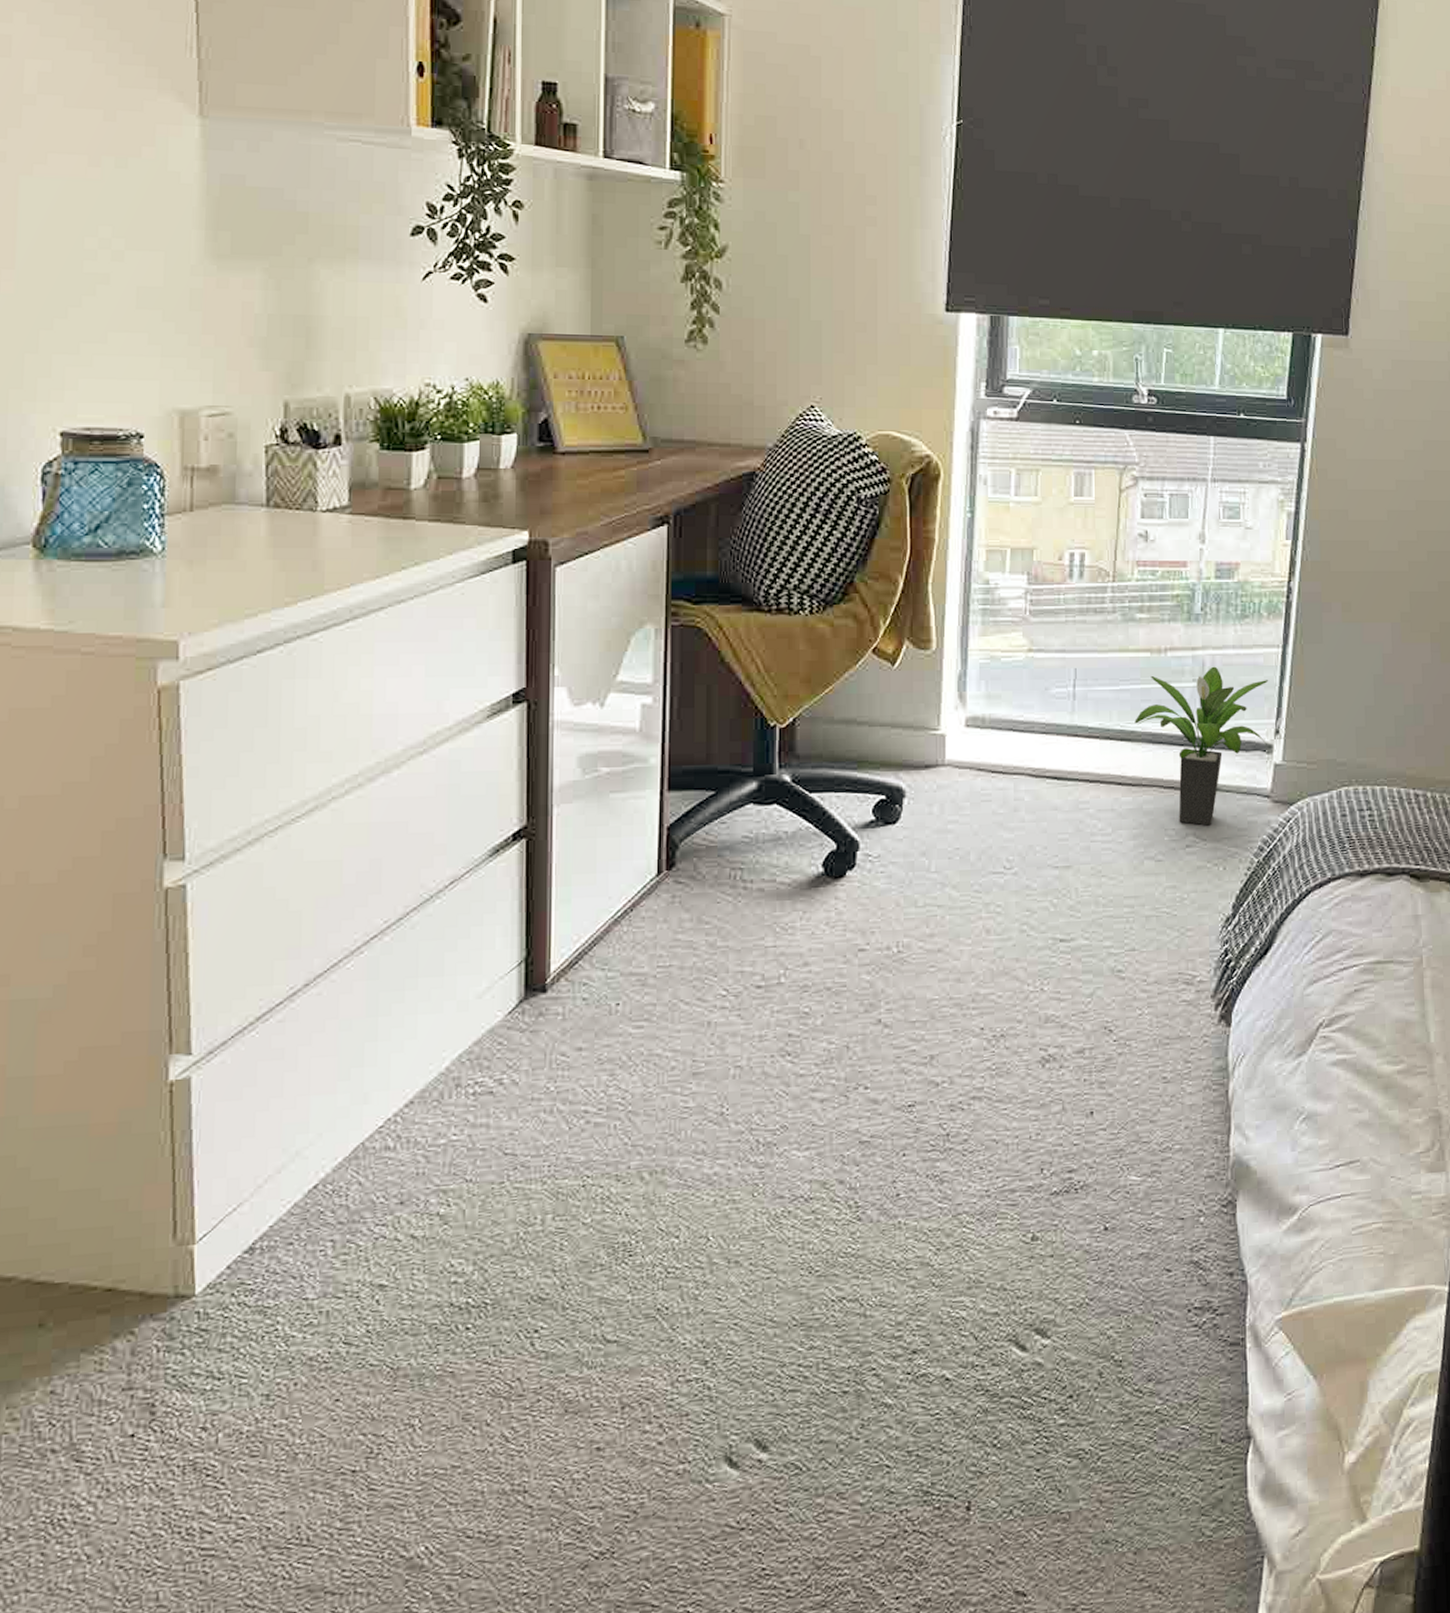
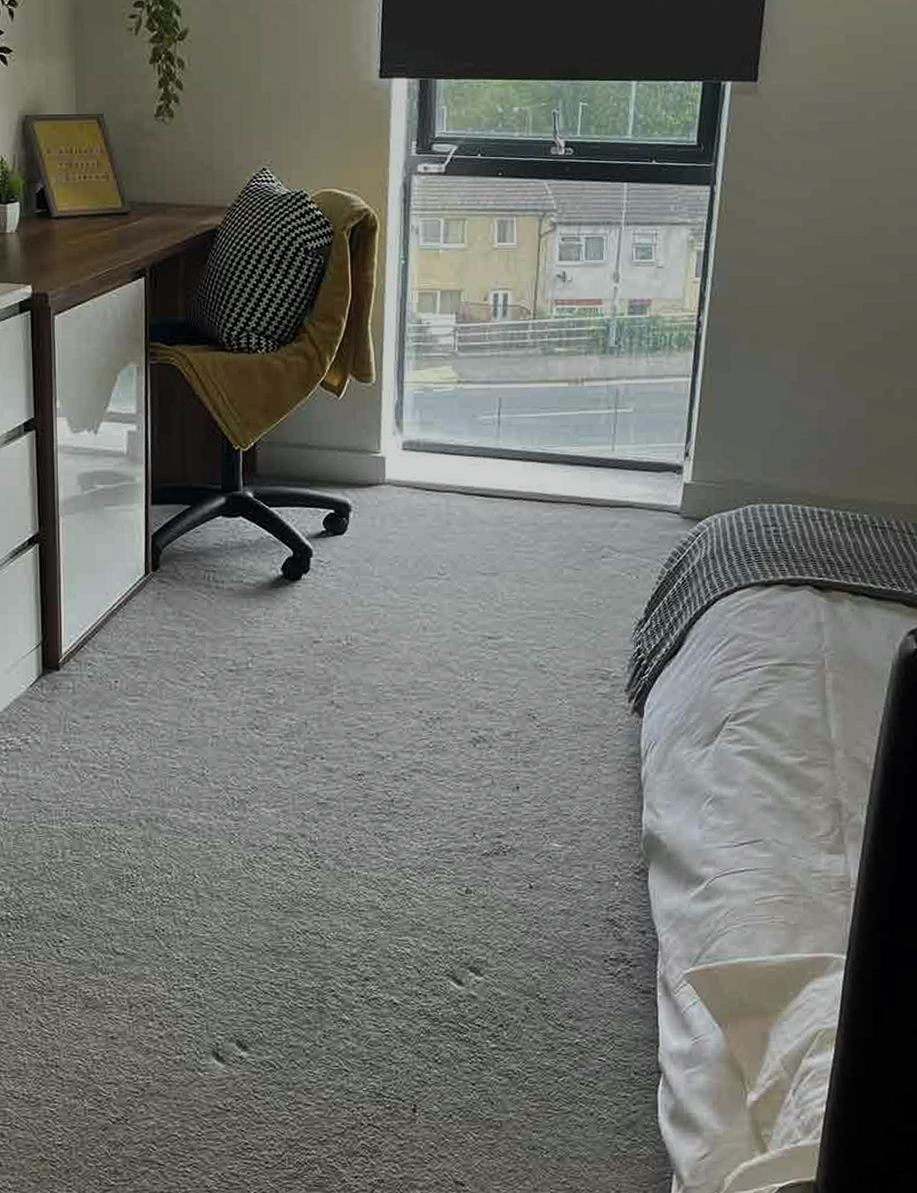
potted plant: present [1135,666,1269,826] -> none [554,395,679,539]

